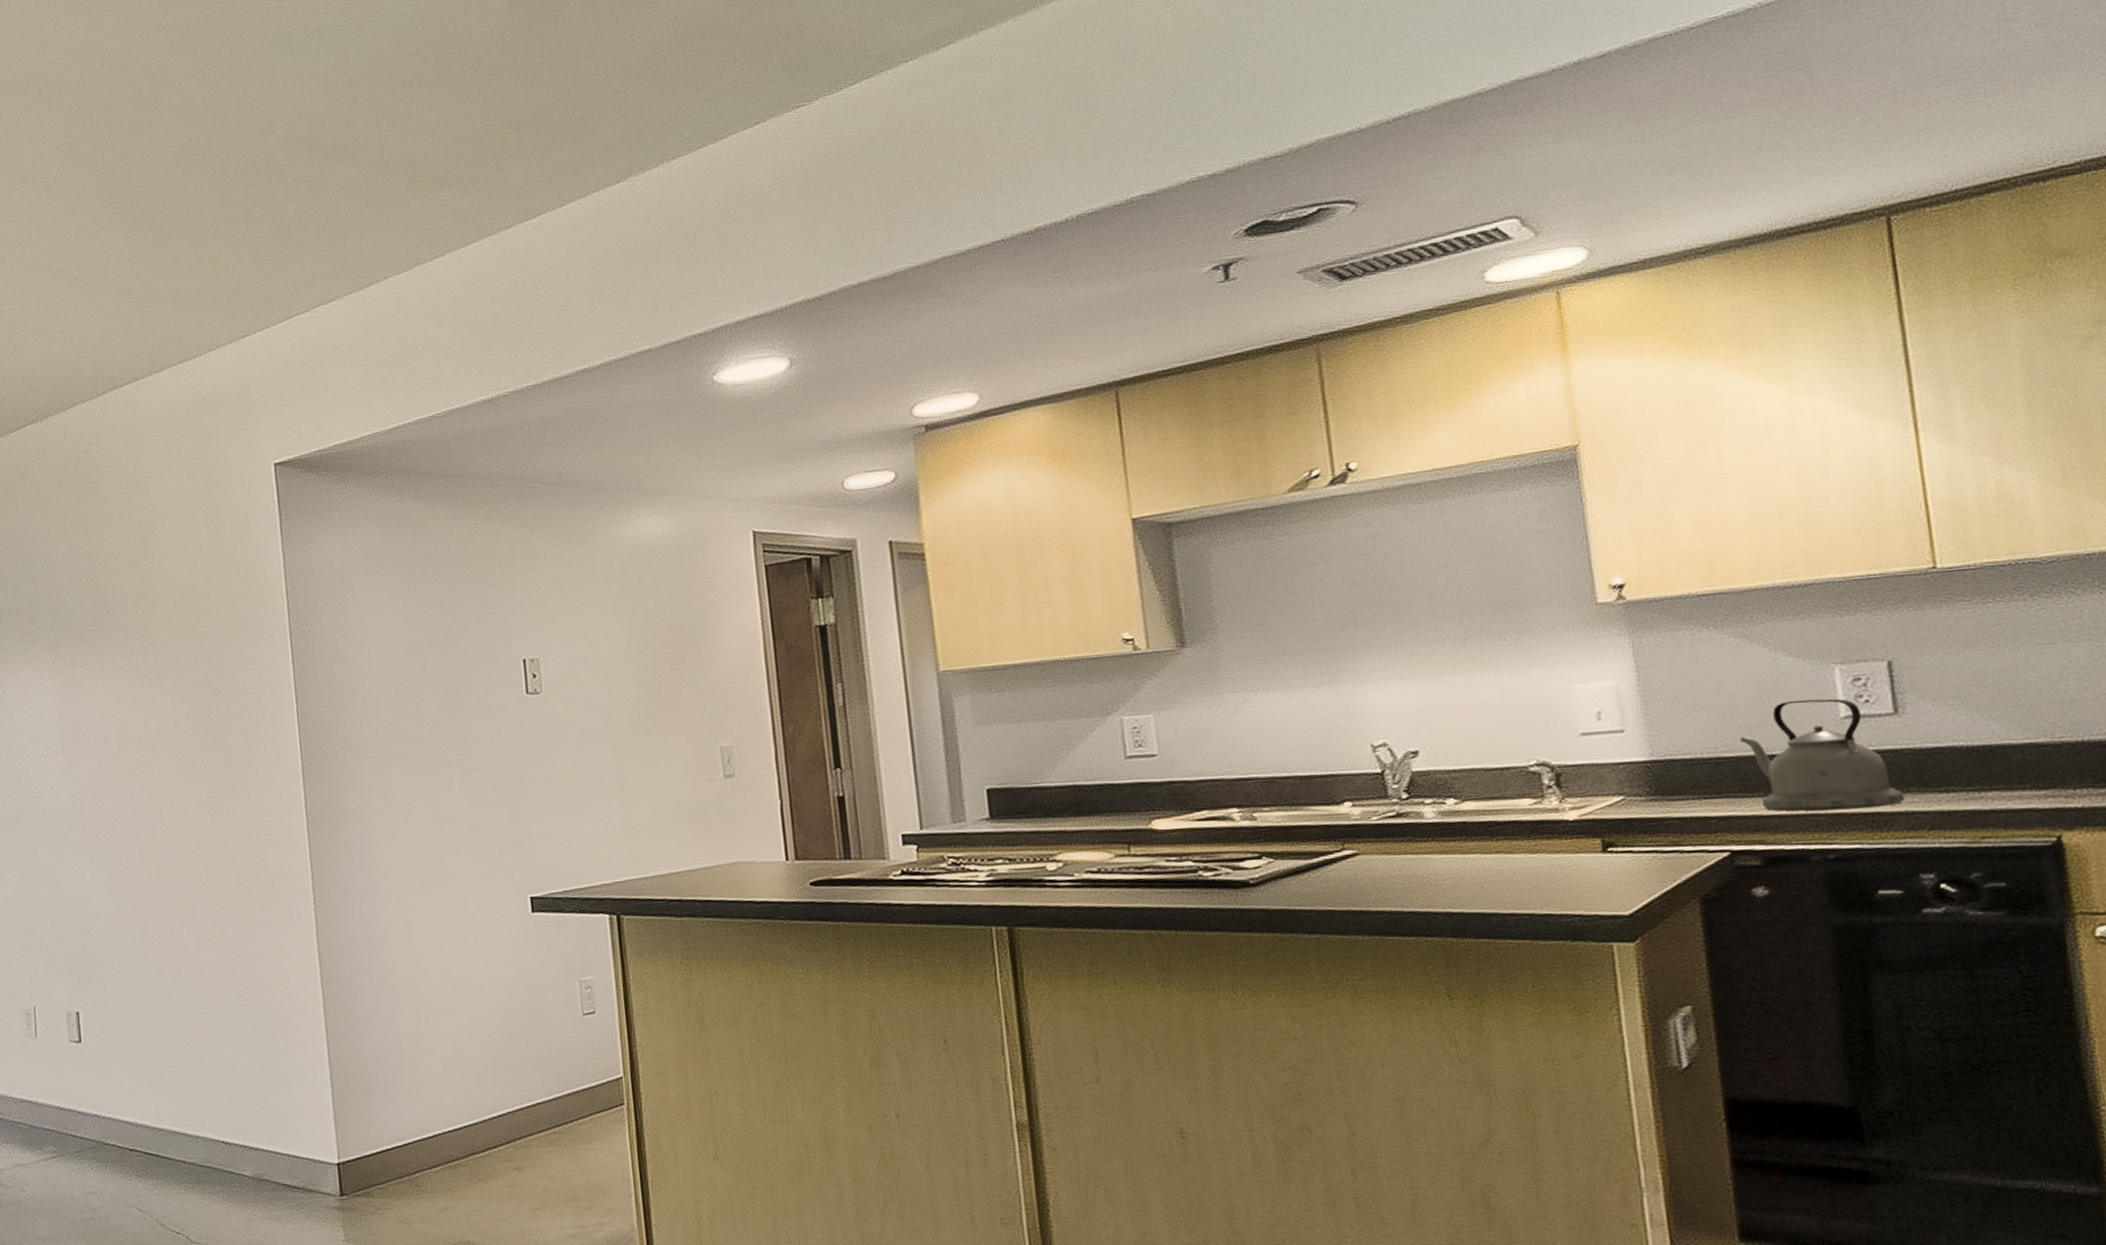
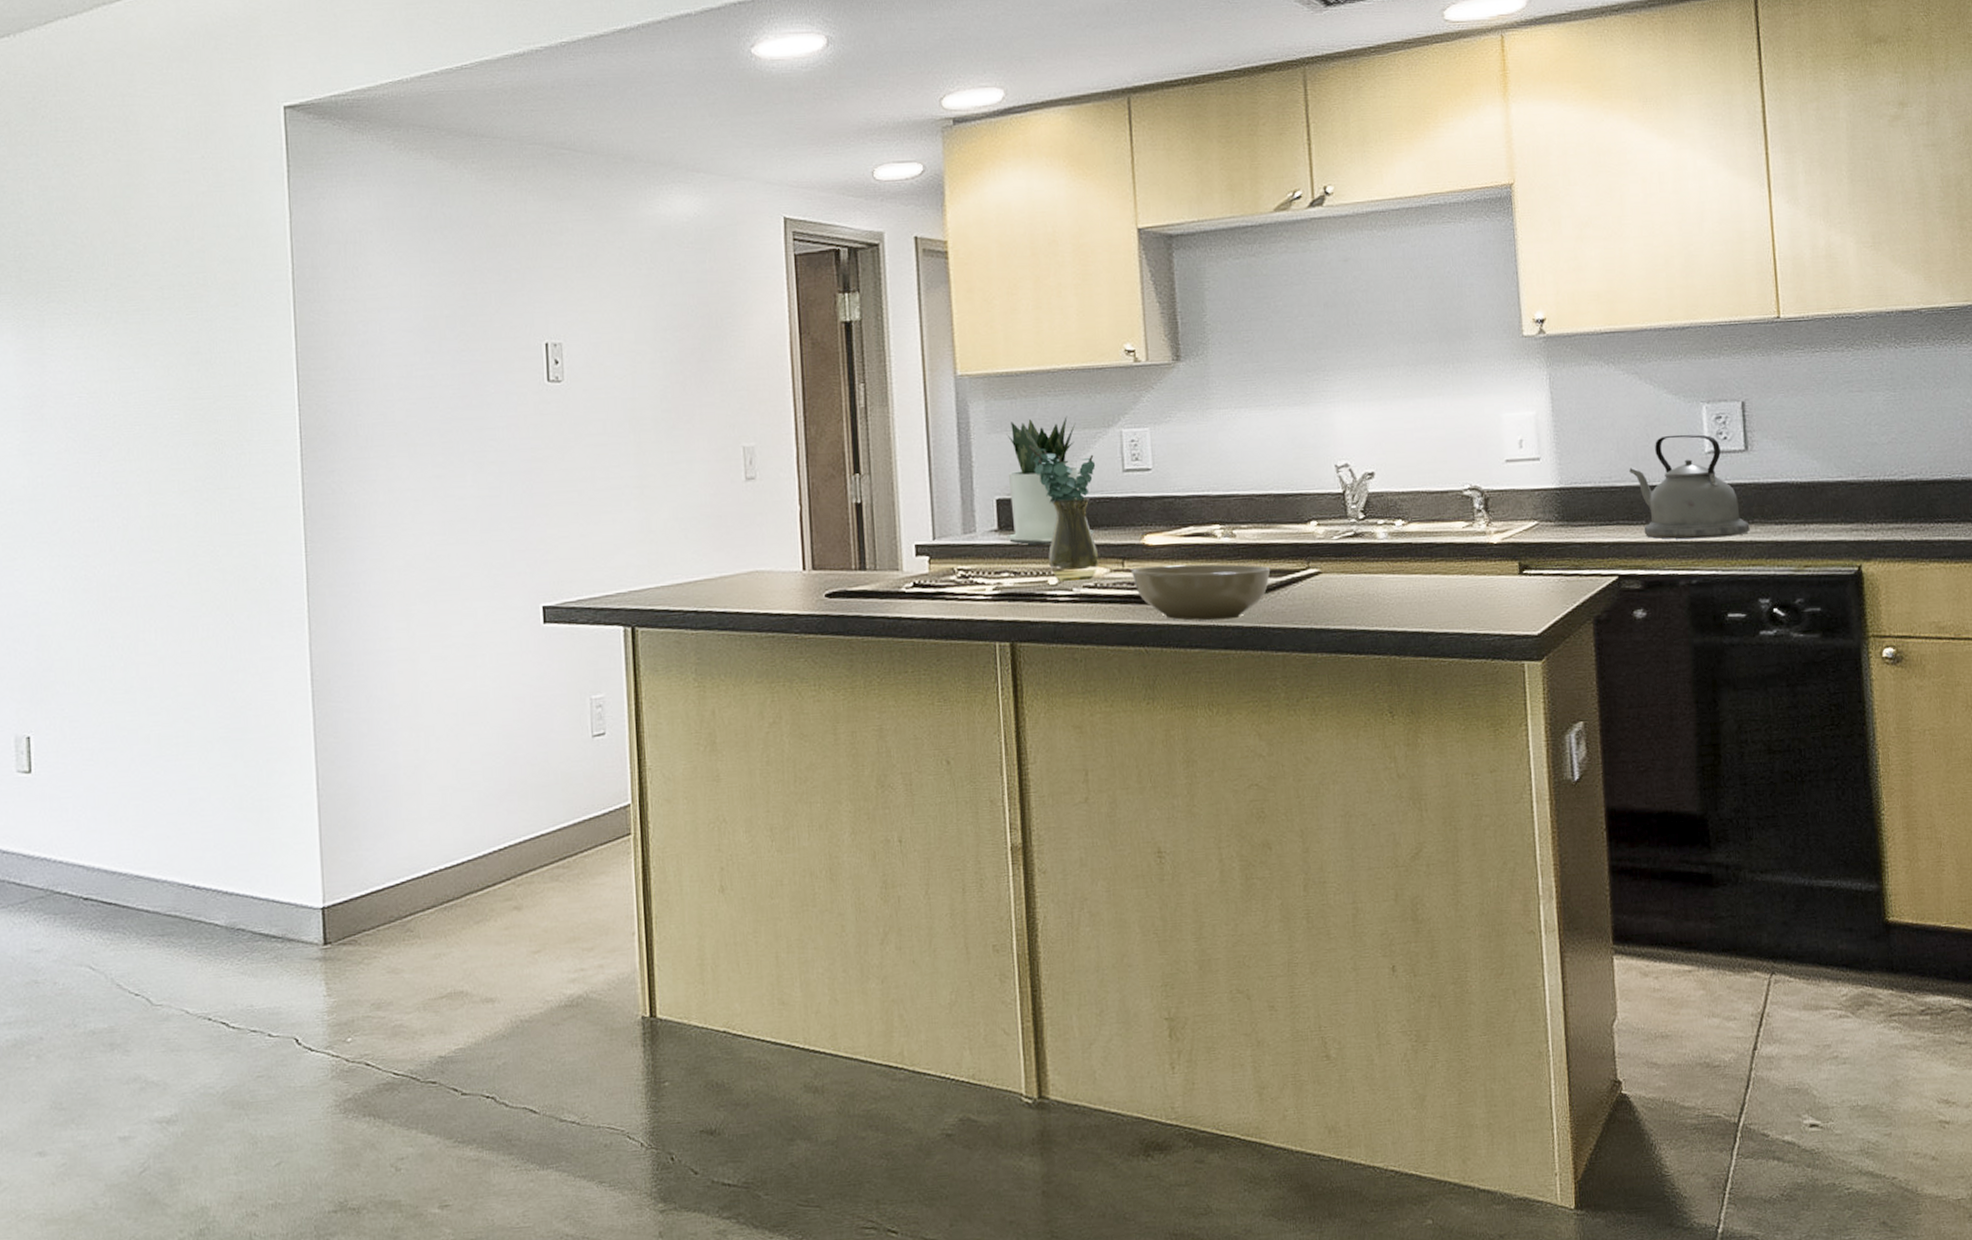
planter: none [995,706,1096,833] -> present [1006,416,1095,546]
vase: none [1019,735,1103,867] -> present [1028,444,1100,582]
bowl: none [1138,847,1299,904] -> present [1130,564,1271,621]

